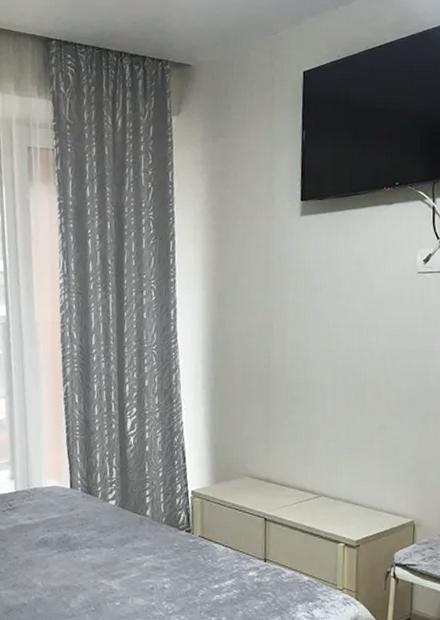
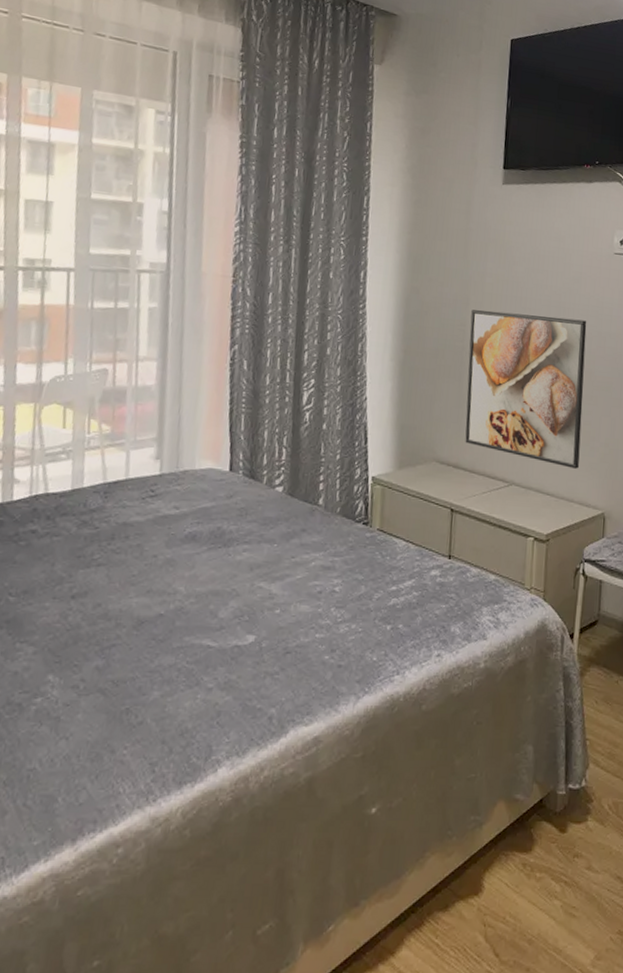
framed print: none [274,337,391,481] -> present [465,310,587,469]

